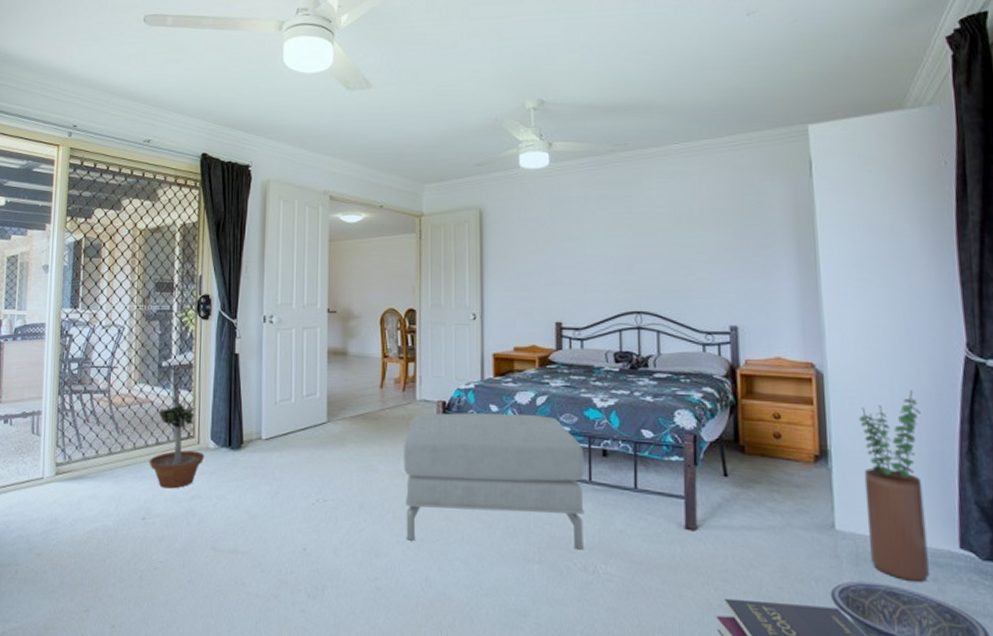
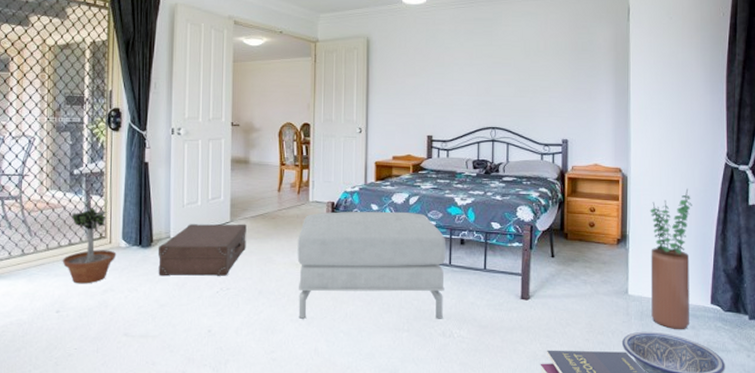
suitcase: none [248,424,345,485] -> present [157,223,246,276]

